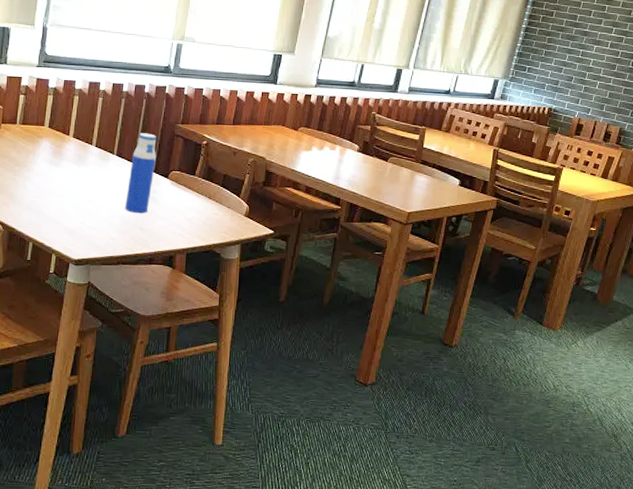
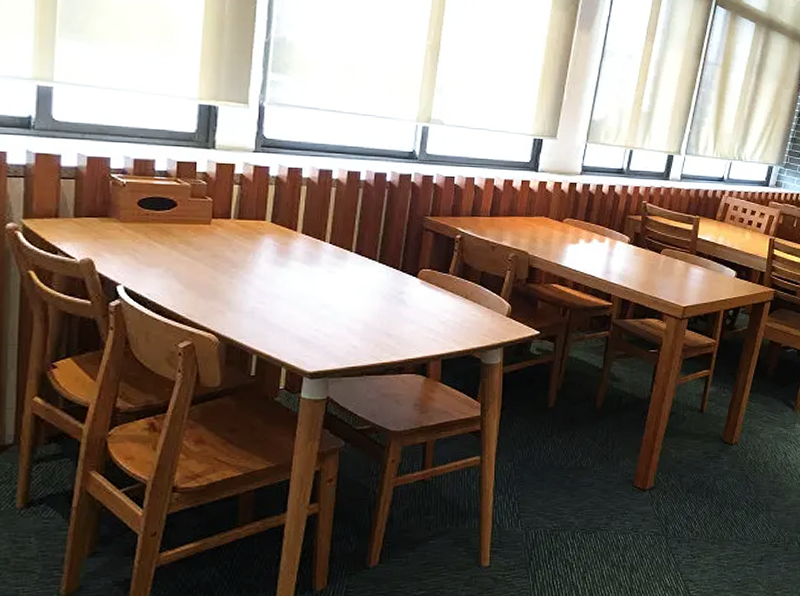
water bottle: present [125,133,157,214] -> none [368,227,403,318]

